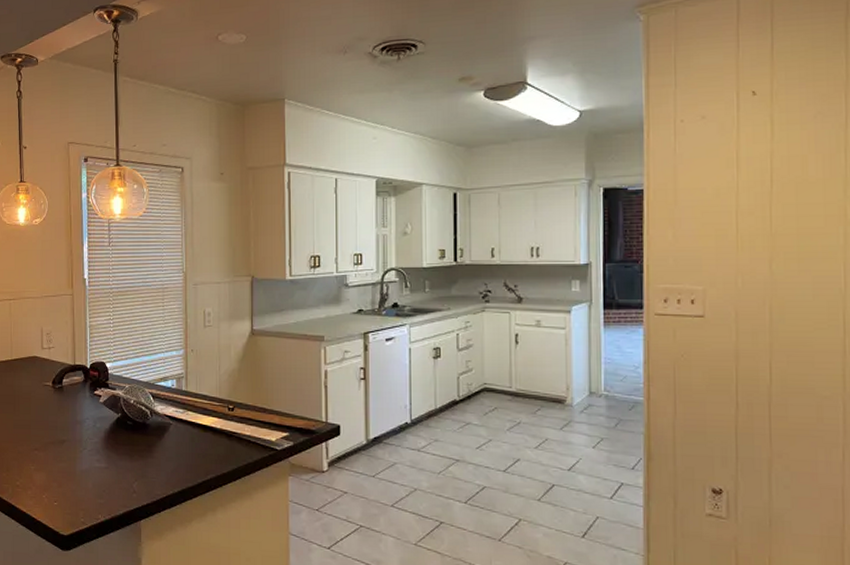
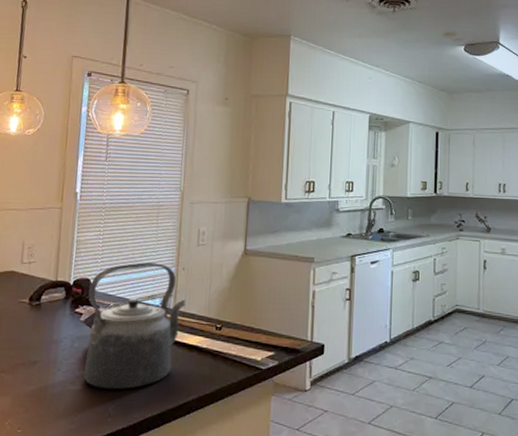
kettle: none [104,345,197,468] -> present [83,262,186,390]

